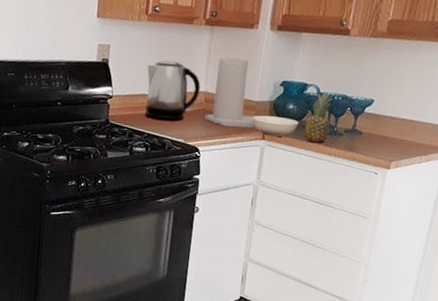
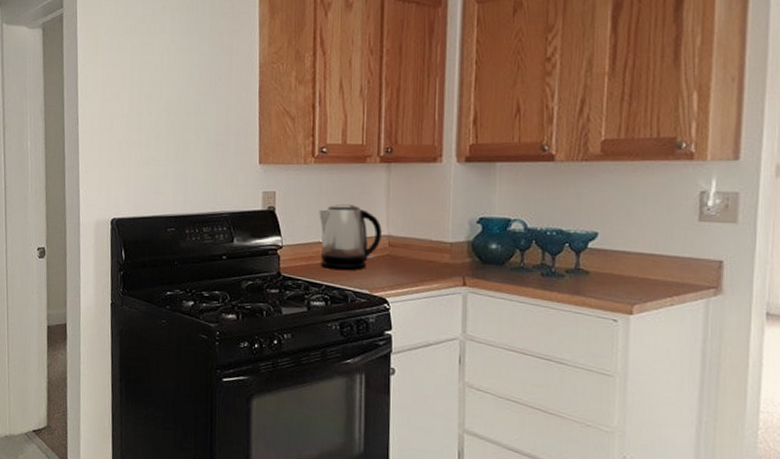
paper towel: present [204,57,255,129] -> none [391,195,453,274]
bowl: present [251,115,299,138] -> none [447,258,506,283]
fruit: present [303,92,333,144] -> none [513,227,546,287]

